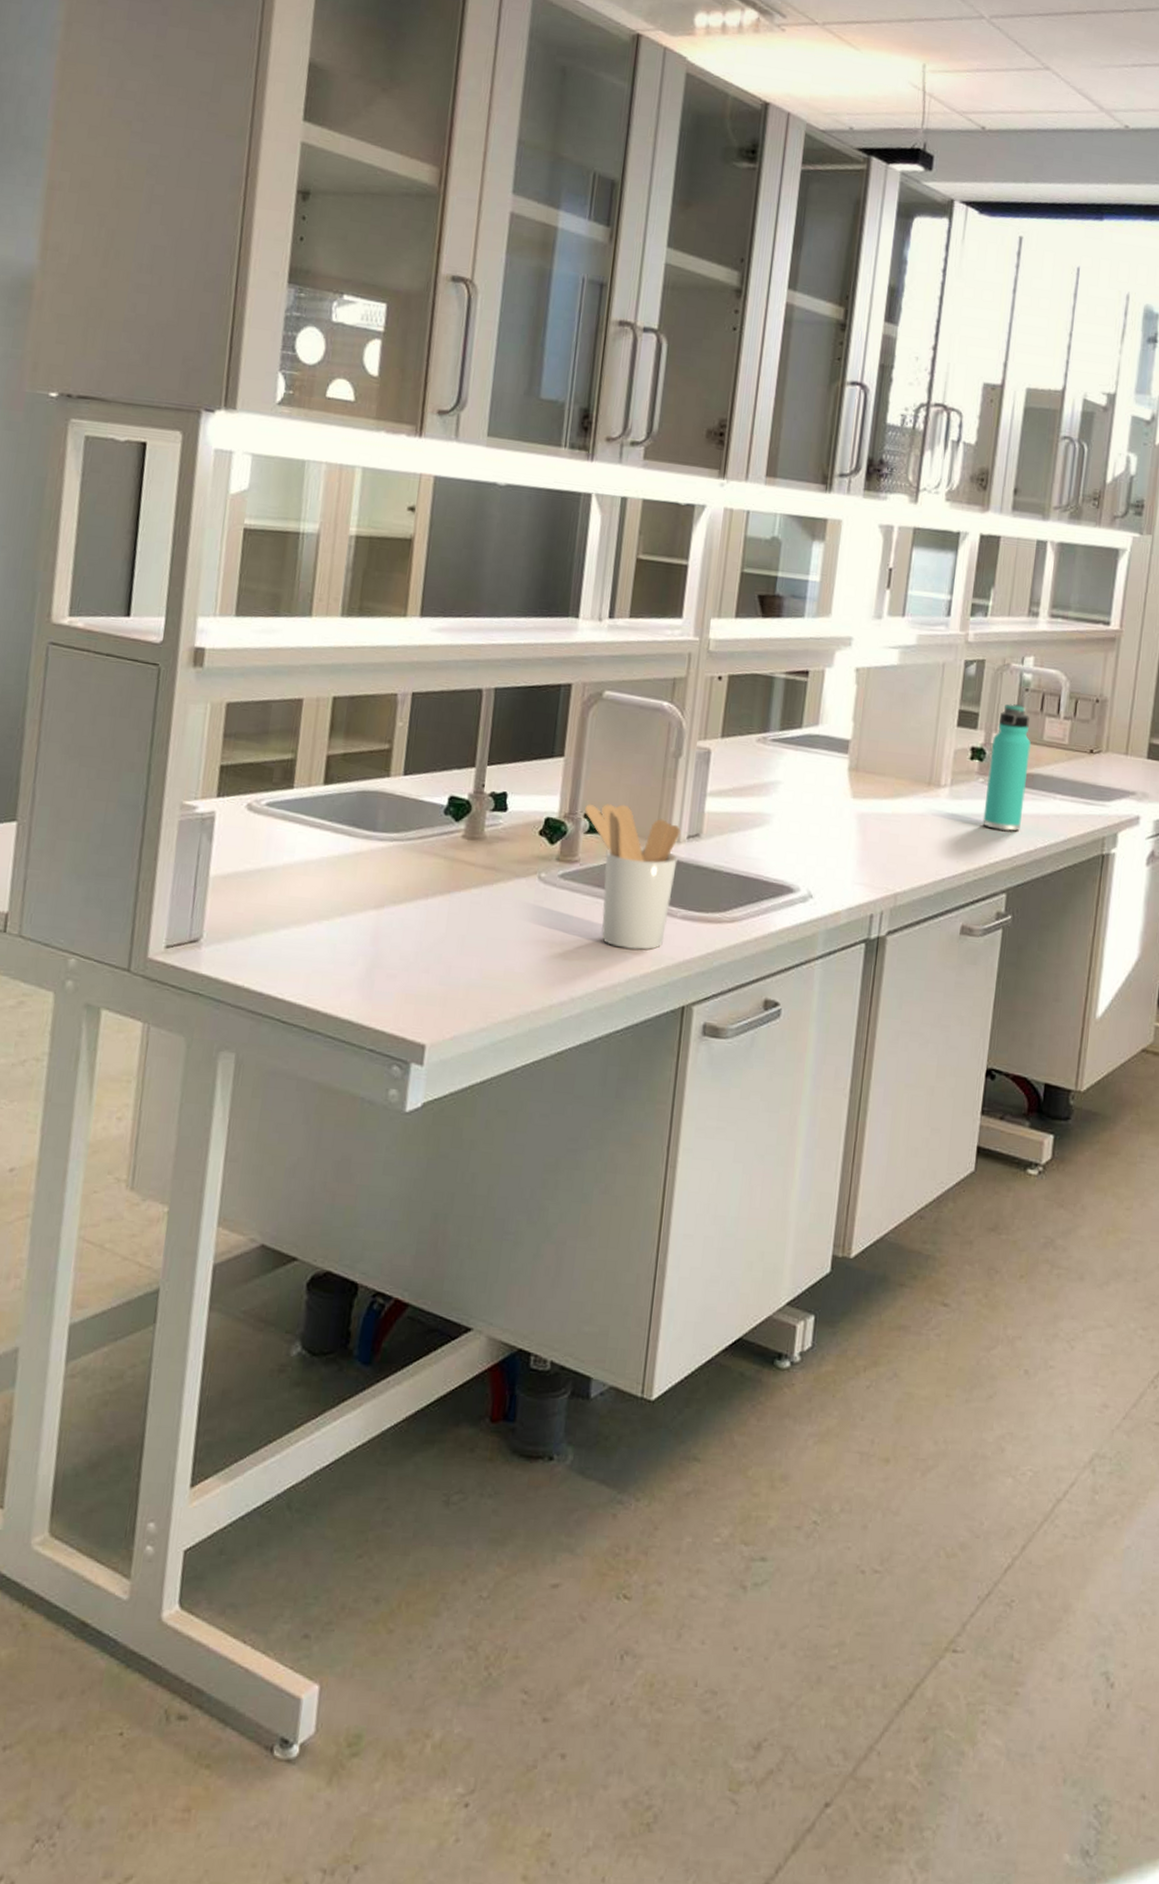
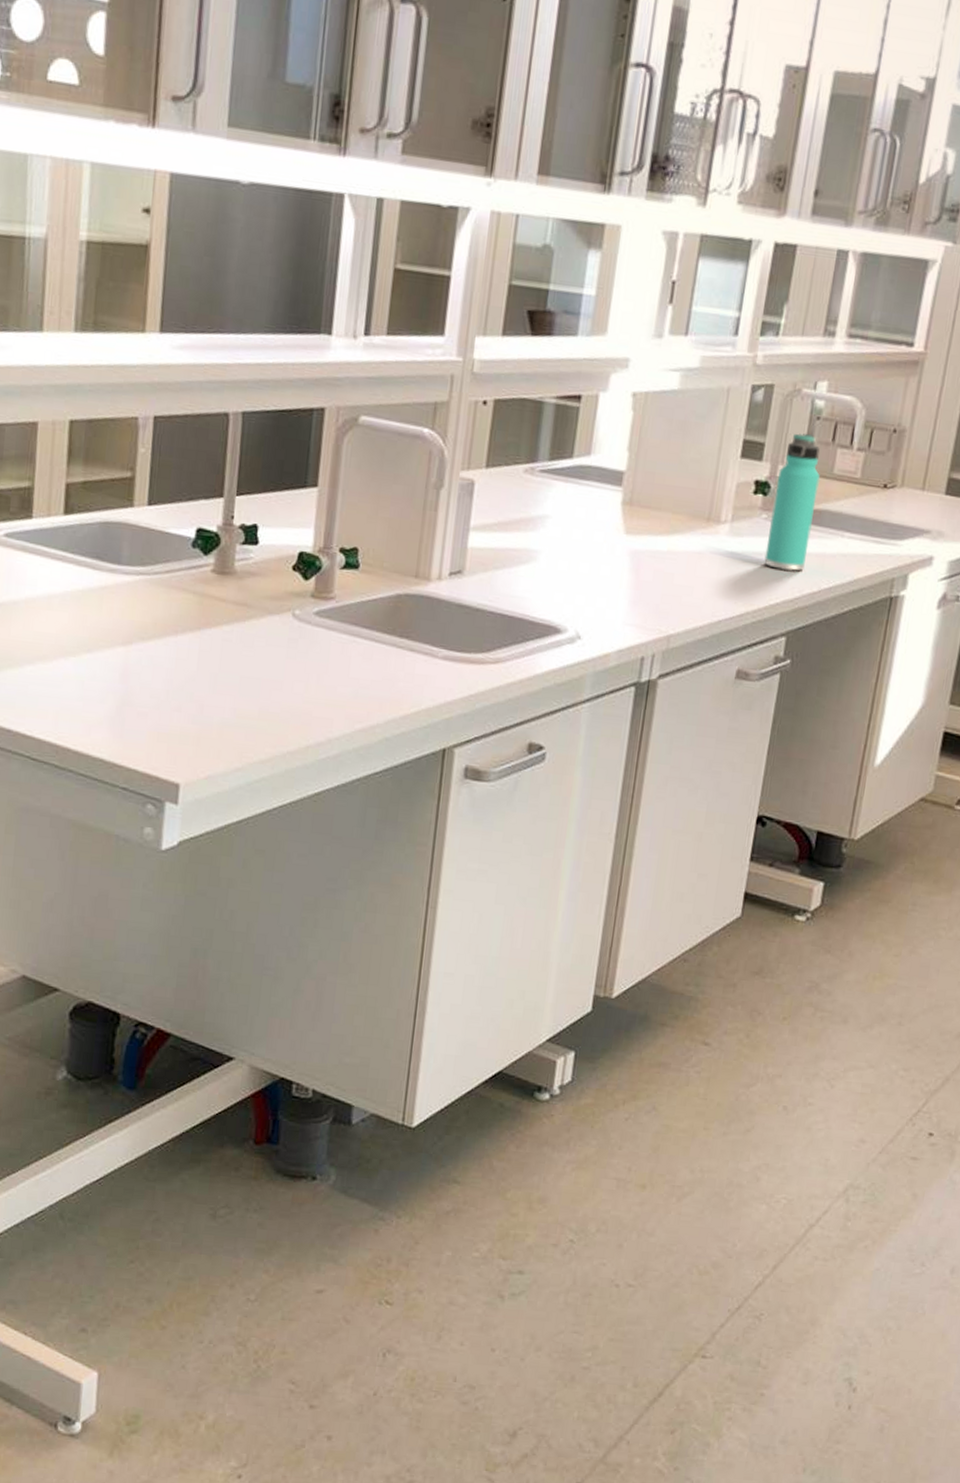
utensil holder: present [585,803,681,950] -> none [340,537,442,691]

